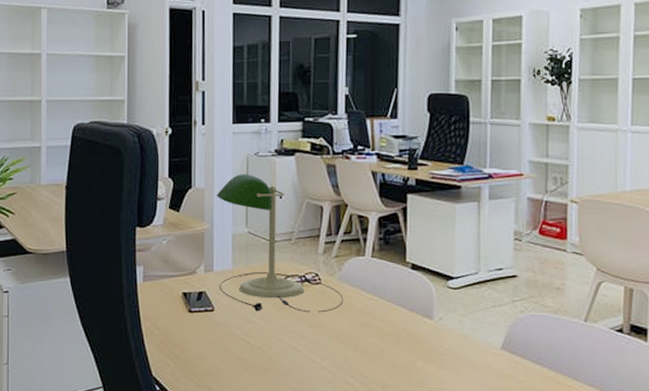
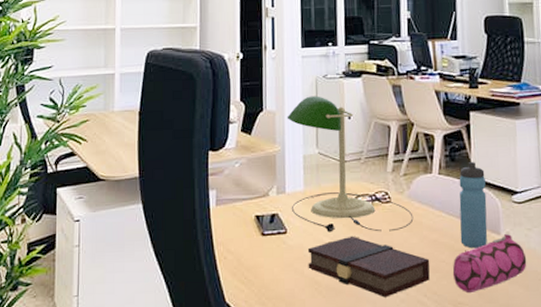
book: none [234,315,359,377] -> present [307,236,430,298]
pencil case: none [382,320,459,377] -> present [453,234,527,294]
water bottle: none [391,245,421,333] -> present [459,161,488,249]

